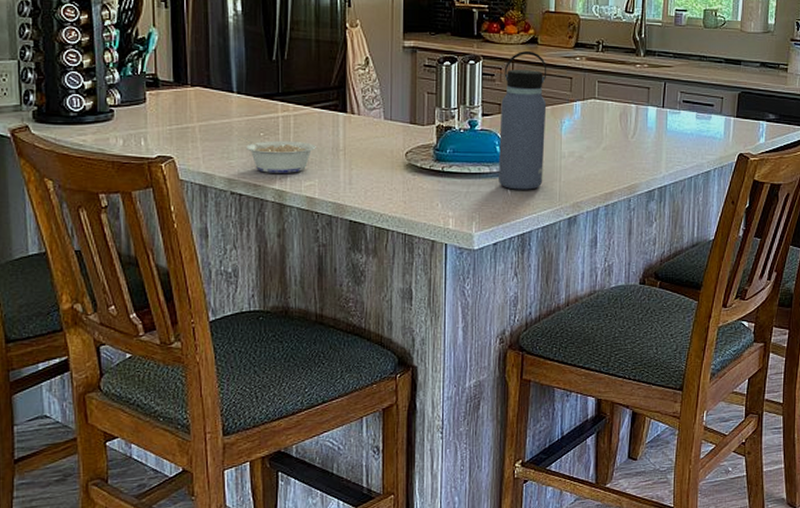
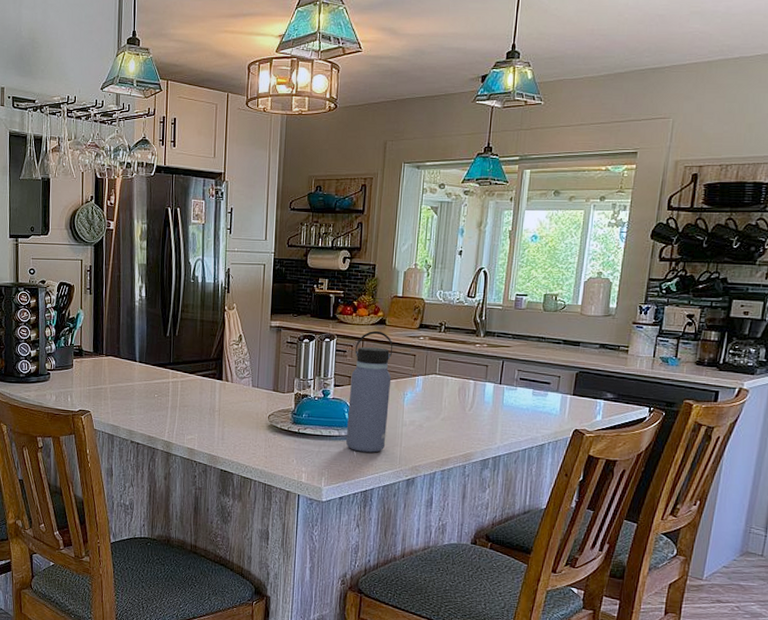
legume: present [239,137,316,173] -> none [139,397,197,428]

